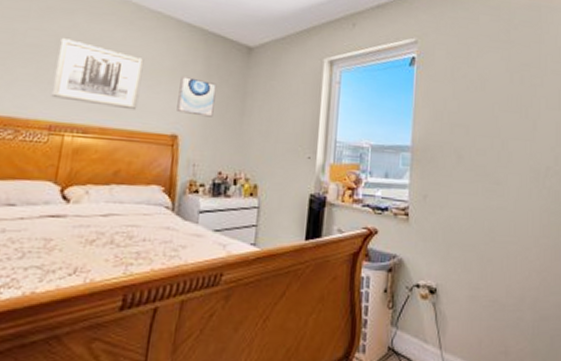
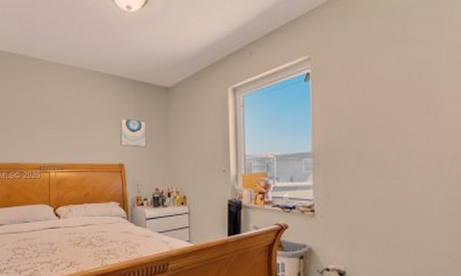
wall art: present [51,38,144,110] -> none [37,103,93,149]

